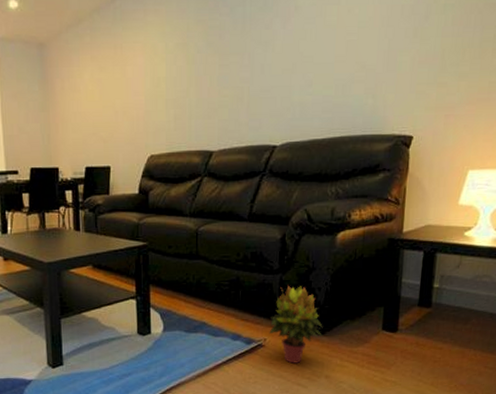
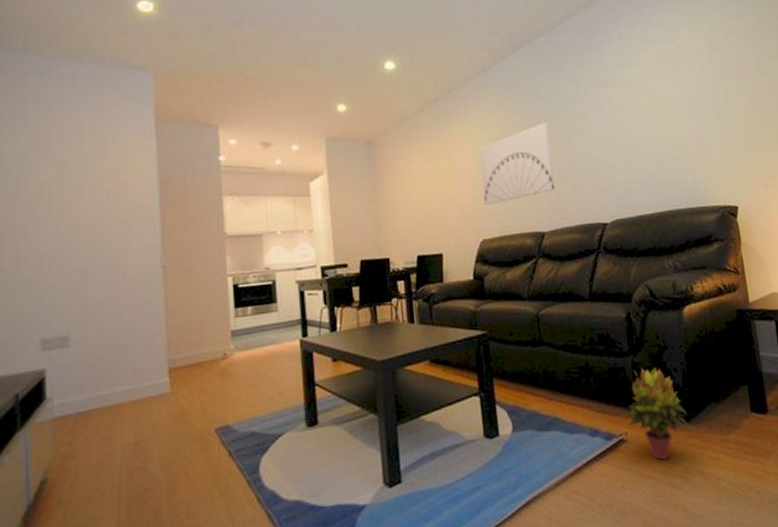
wall art: none [155,32,230,121] -> present [479,122,555,206]

